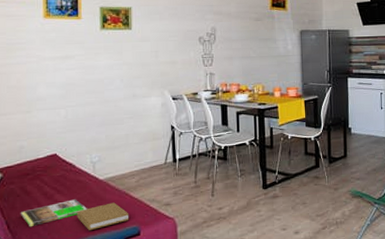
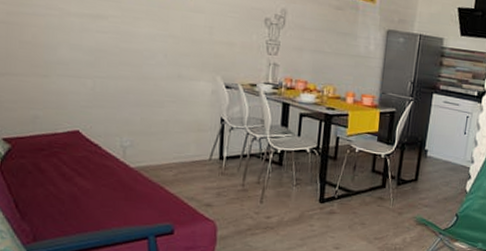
magazine: present [20,199,87,227] -> none [31,185,113,210]
book: present [76,202,129,230] -> none [99,194,163,222]

